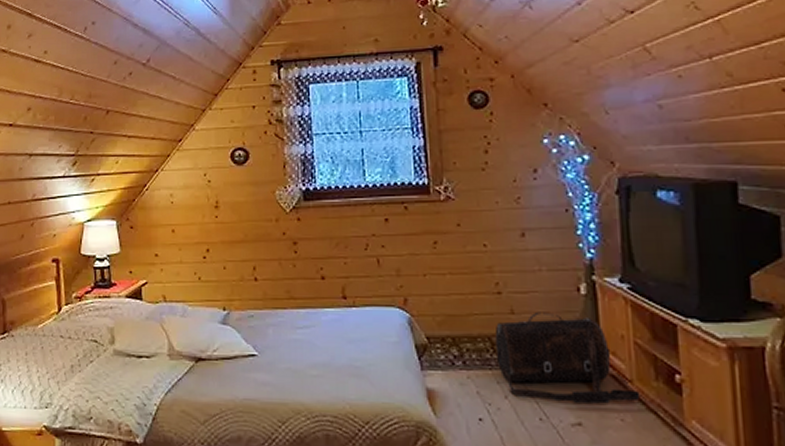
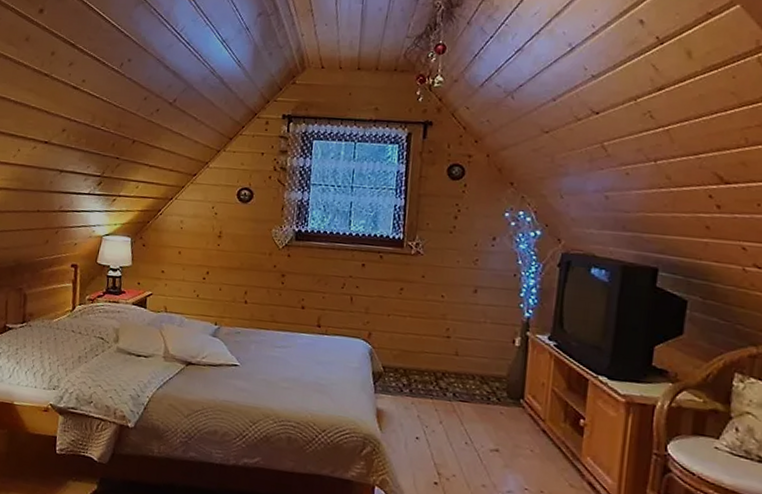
duffel bag: present [494,311,641,405] -> none [437,356,550,437]

